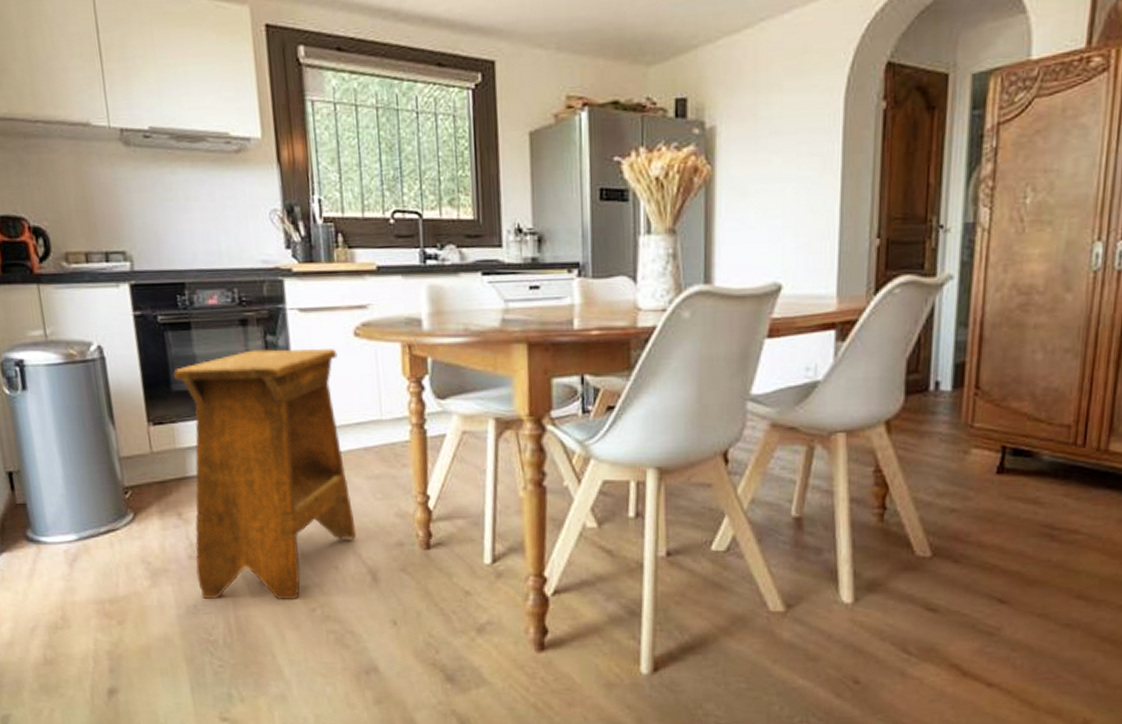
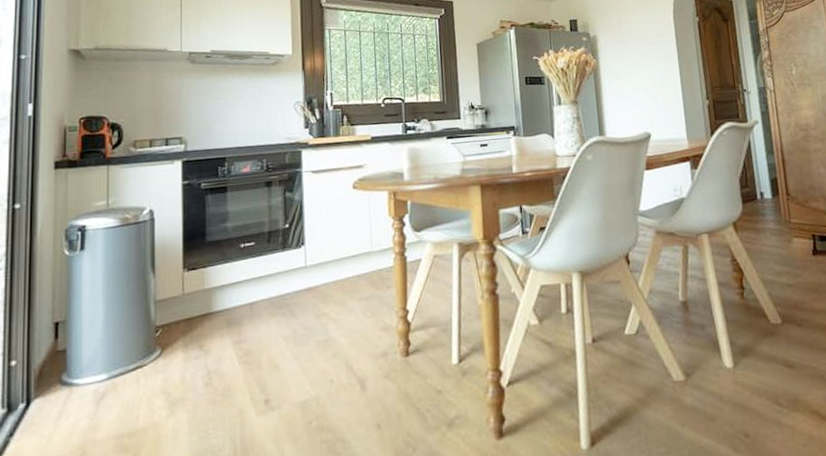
stool: present [173,349,357,599] -> none [209,199,349,423]

